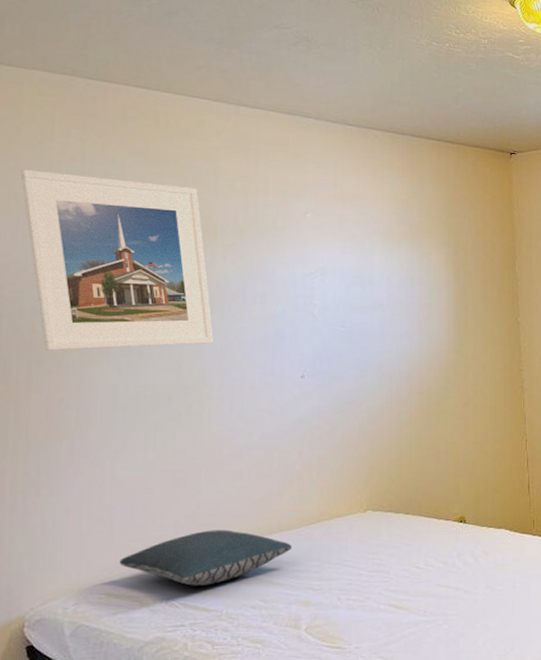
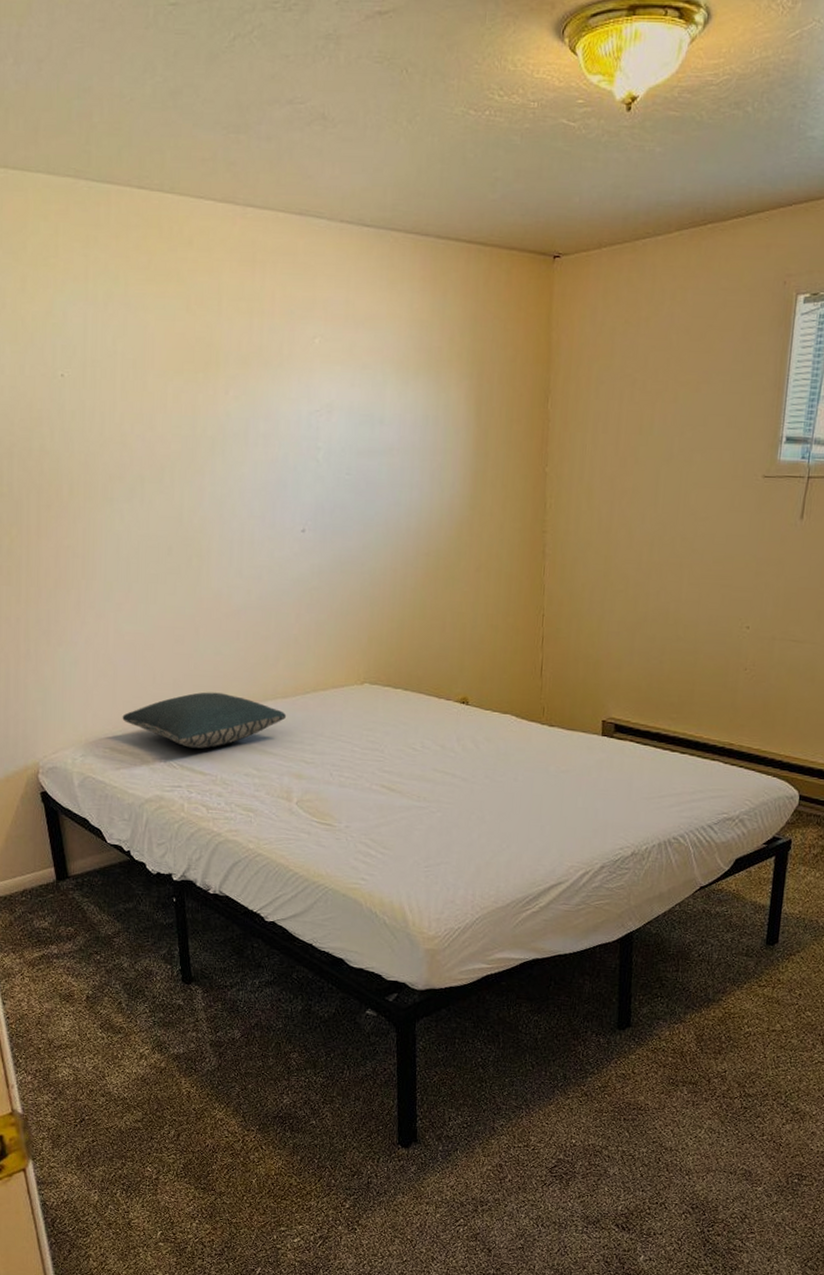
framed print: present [20,169,214,350] -> none [27,291,214,494]

